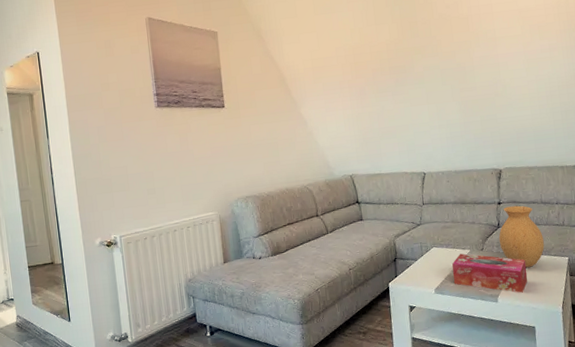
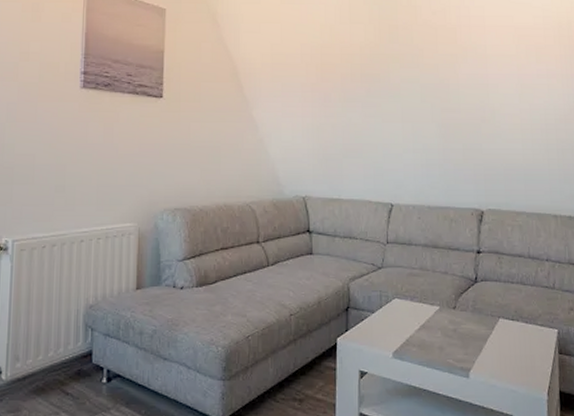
tissue box: present [452,253,528,293] -> none [416,310,508,369]
vase: present [498,205,545,268] -> none [475,257,530,337]

